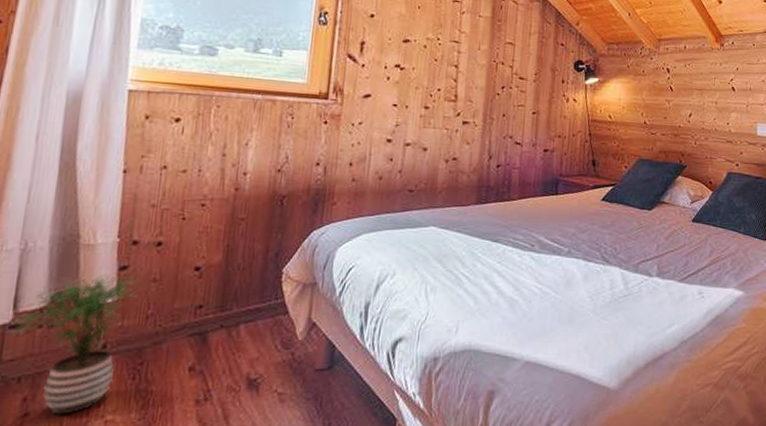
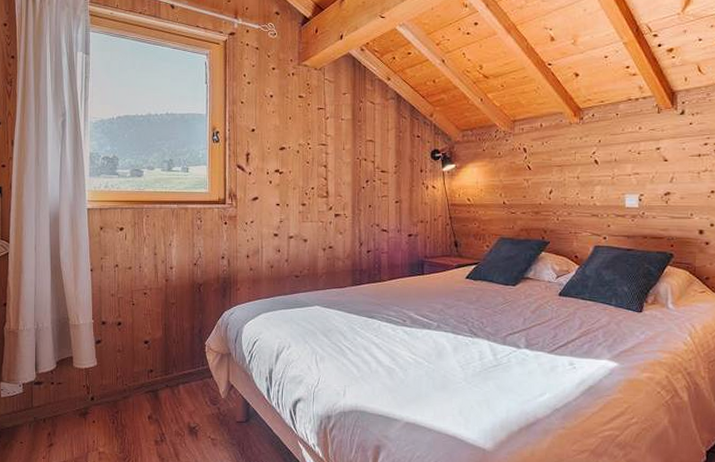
potted plant: present [12,274,138,415] -> none [36,346,110,447]

